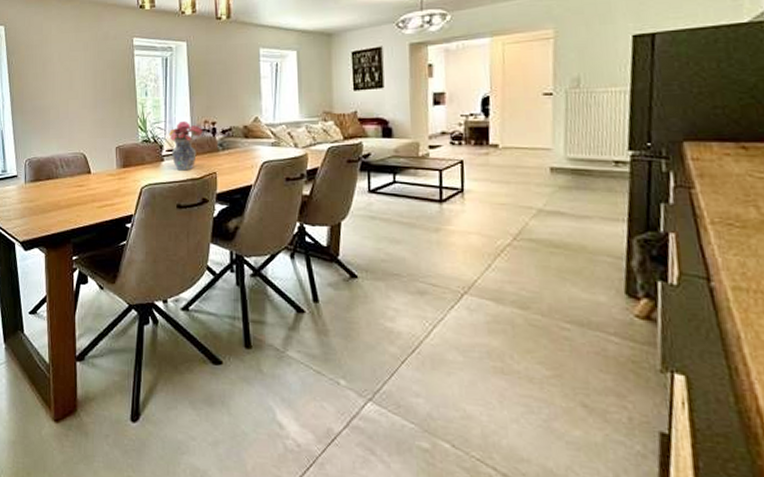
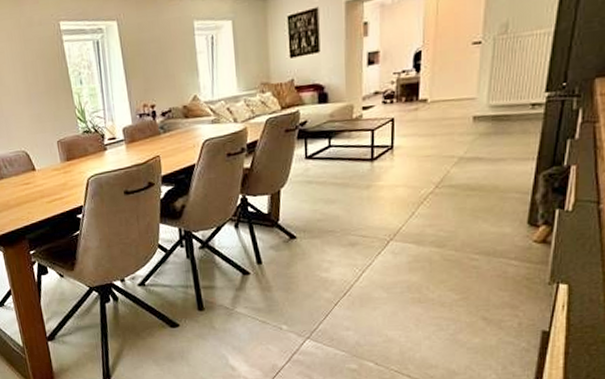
flower arrangement: present [168,120,203,172] -> none [108,106,143,159]

